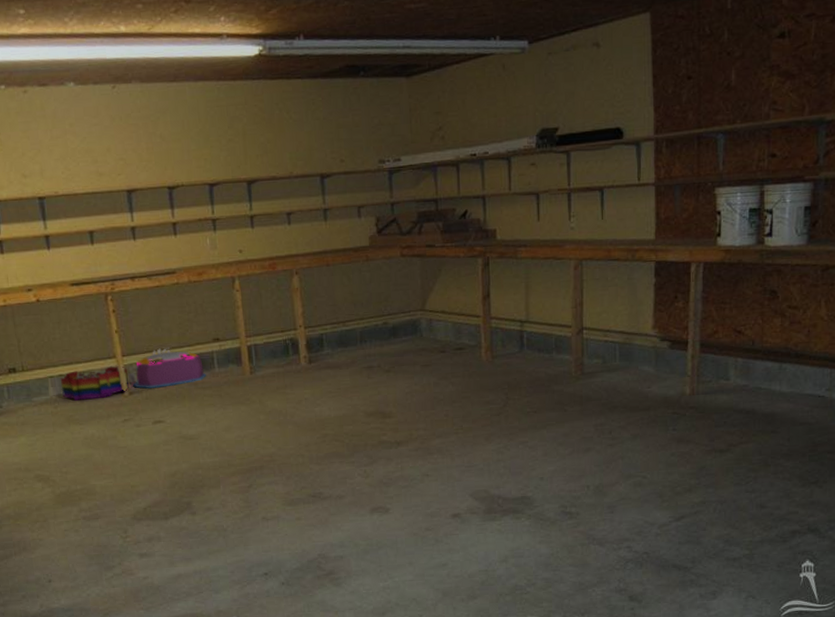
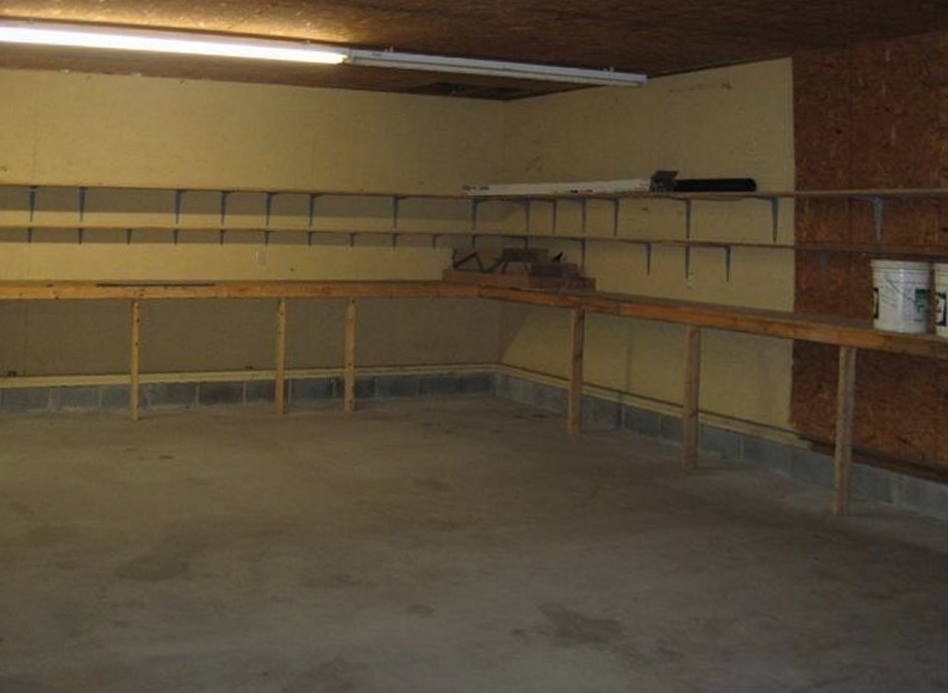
storage bin: present [60,366,129,401] -> none [62,383,141,420]
storage bin: present [133,346,206,389] -> none [144,369,231,416]

